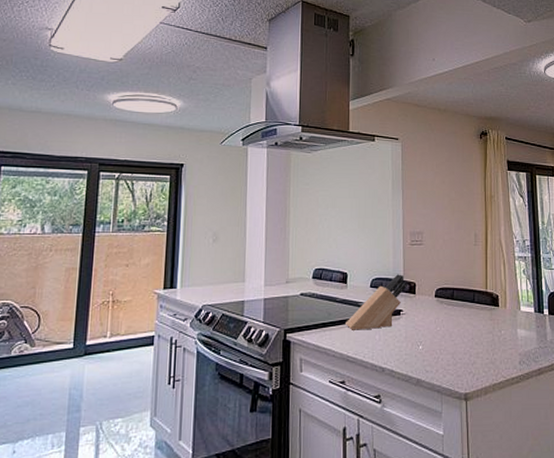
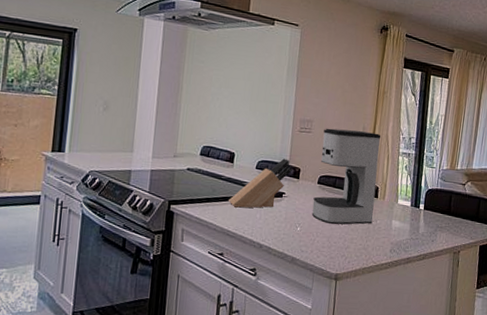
coffee maker: none [432,237,497,339] -> present [311,128,381,225]

